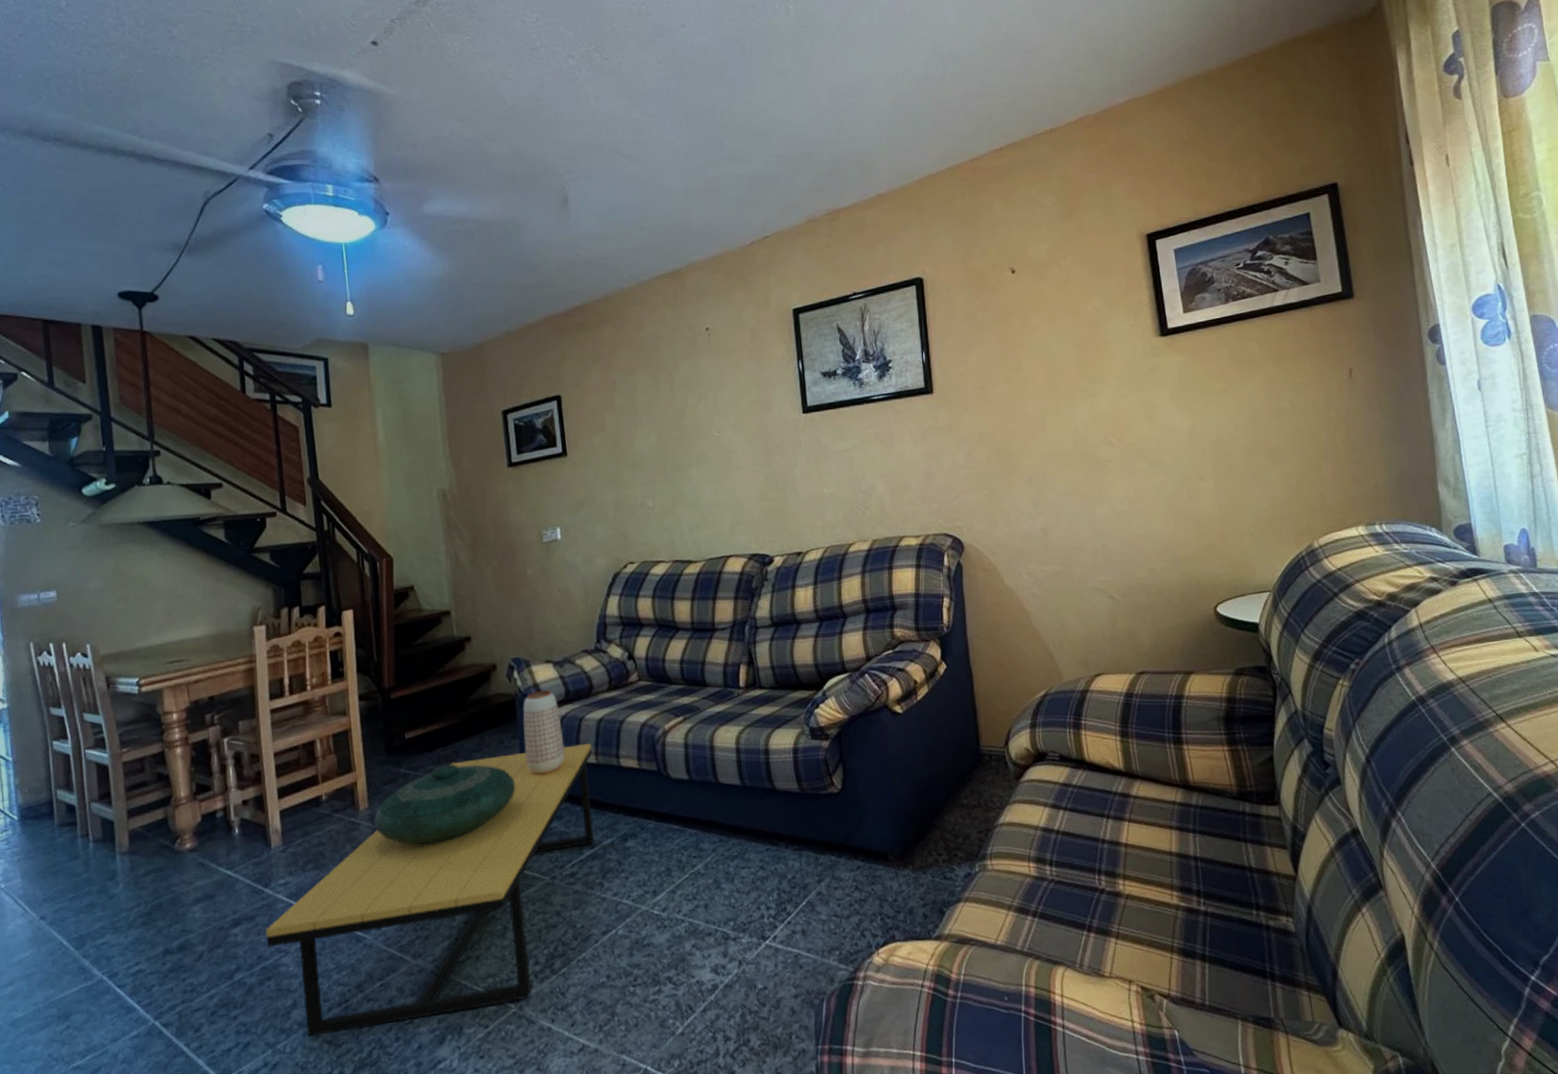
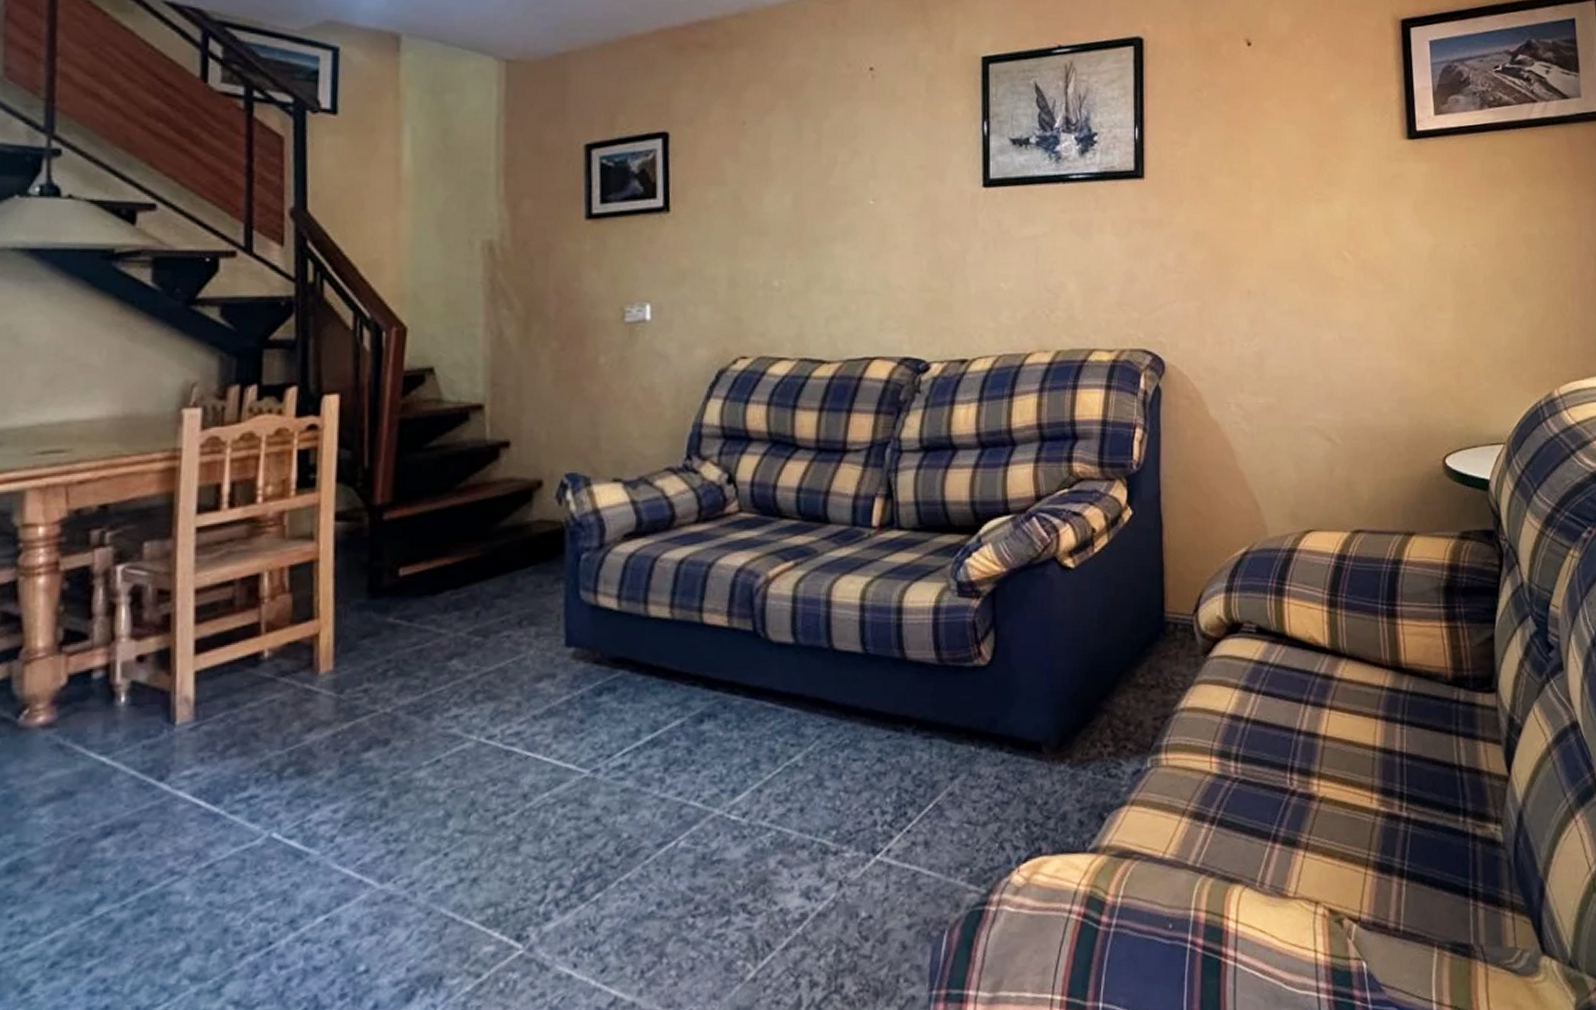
coffee table: present [266,743,595,1037] -> none [152,591,666,996]
decorative bowl: present [374,764,516,845] -> none [339,613,554,724]
vase: present [523,690,565,776] -> none [571,519,628,632]

